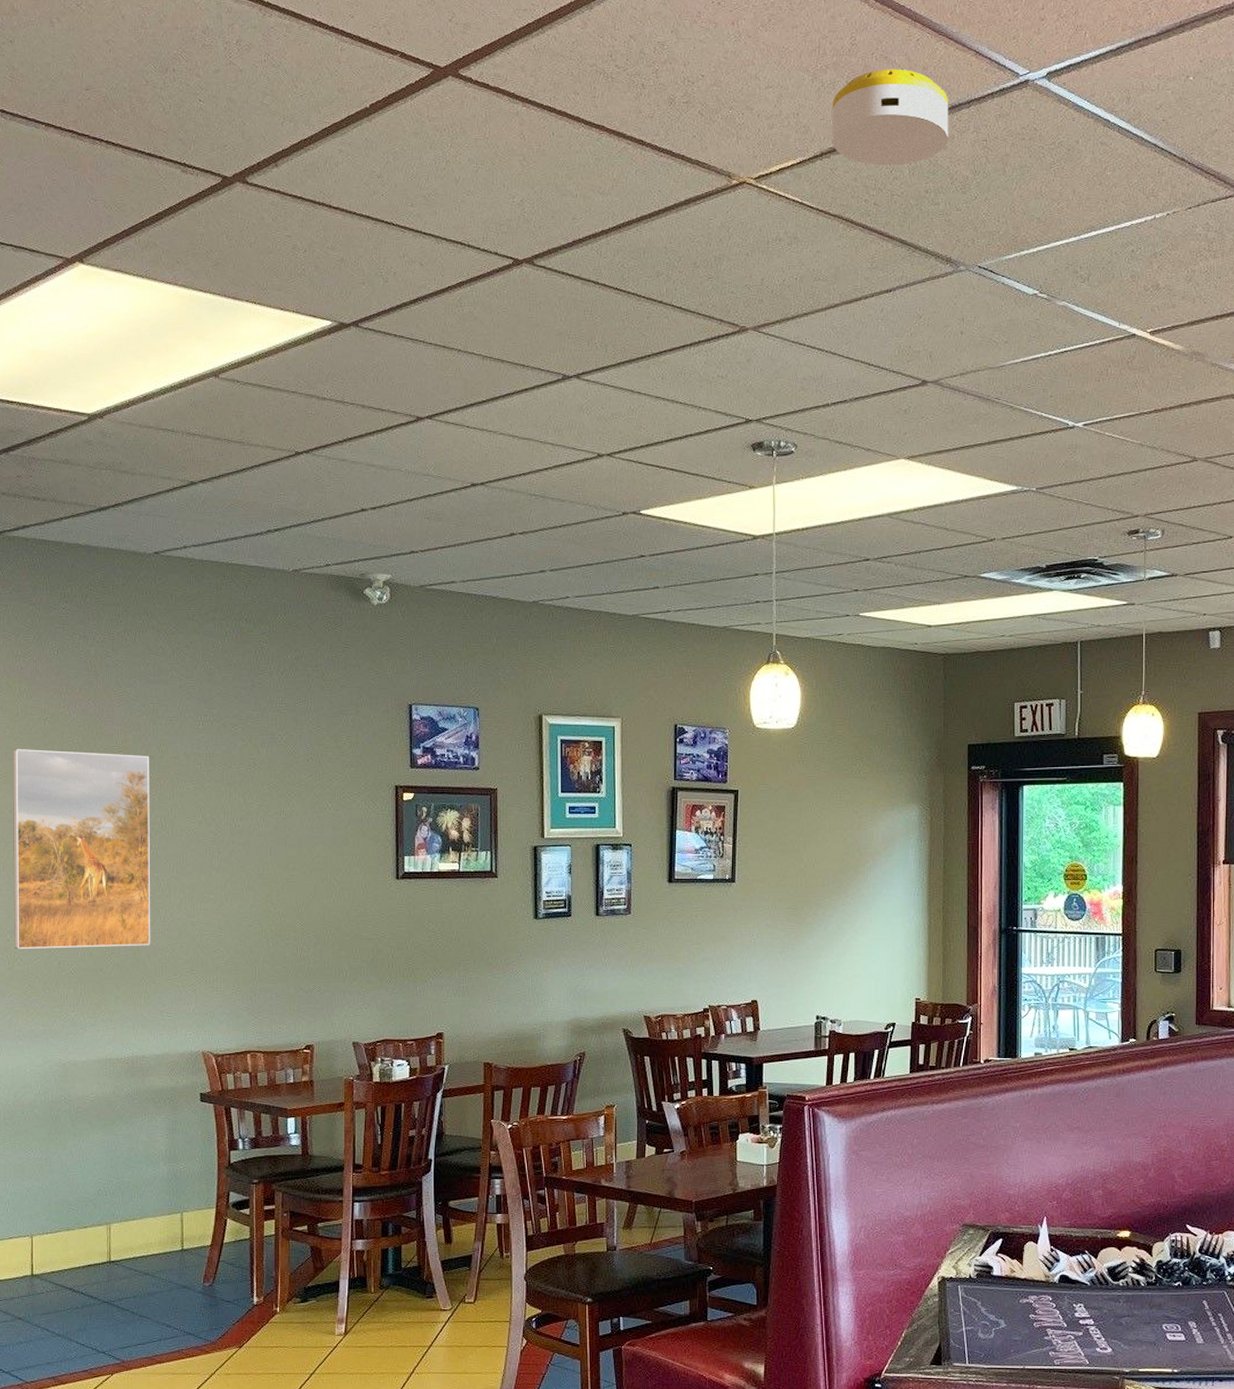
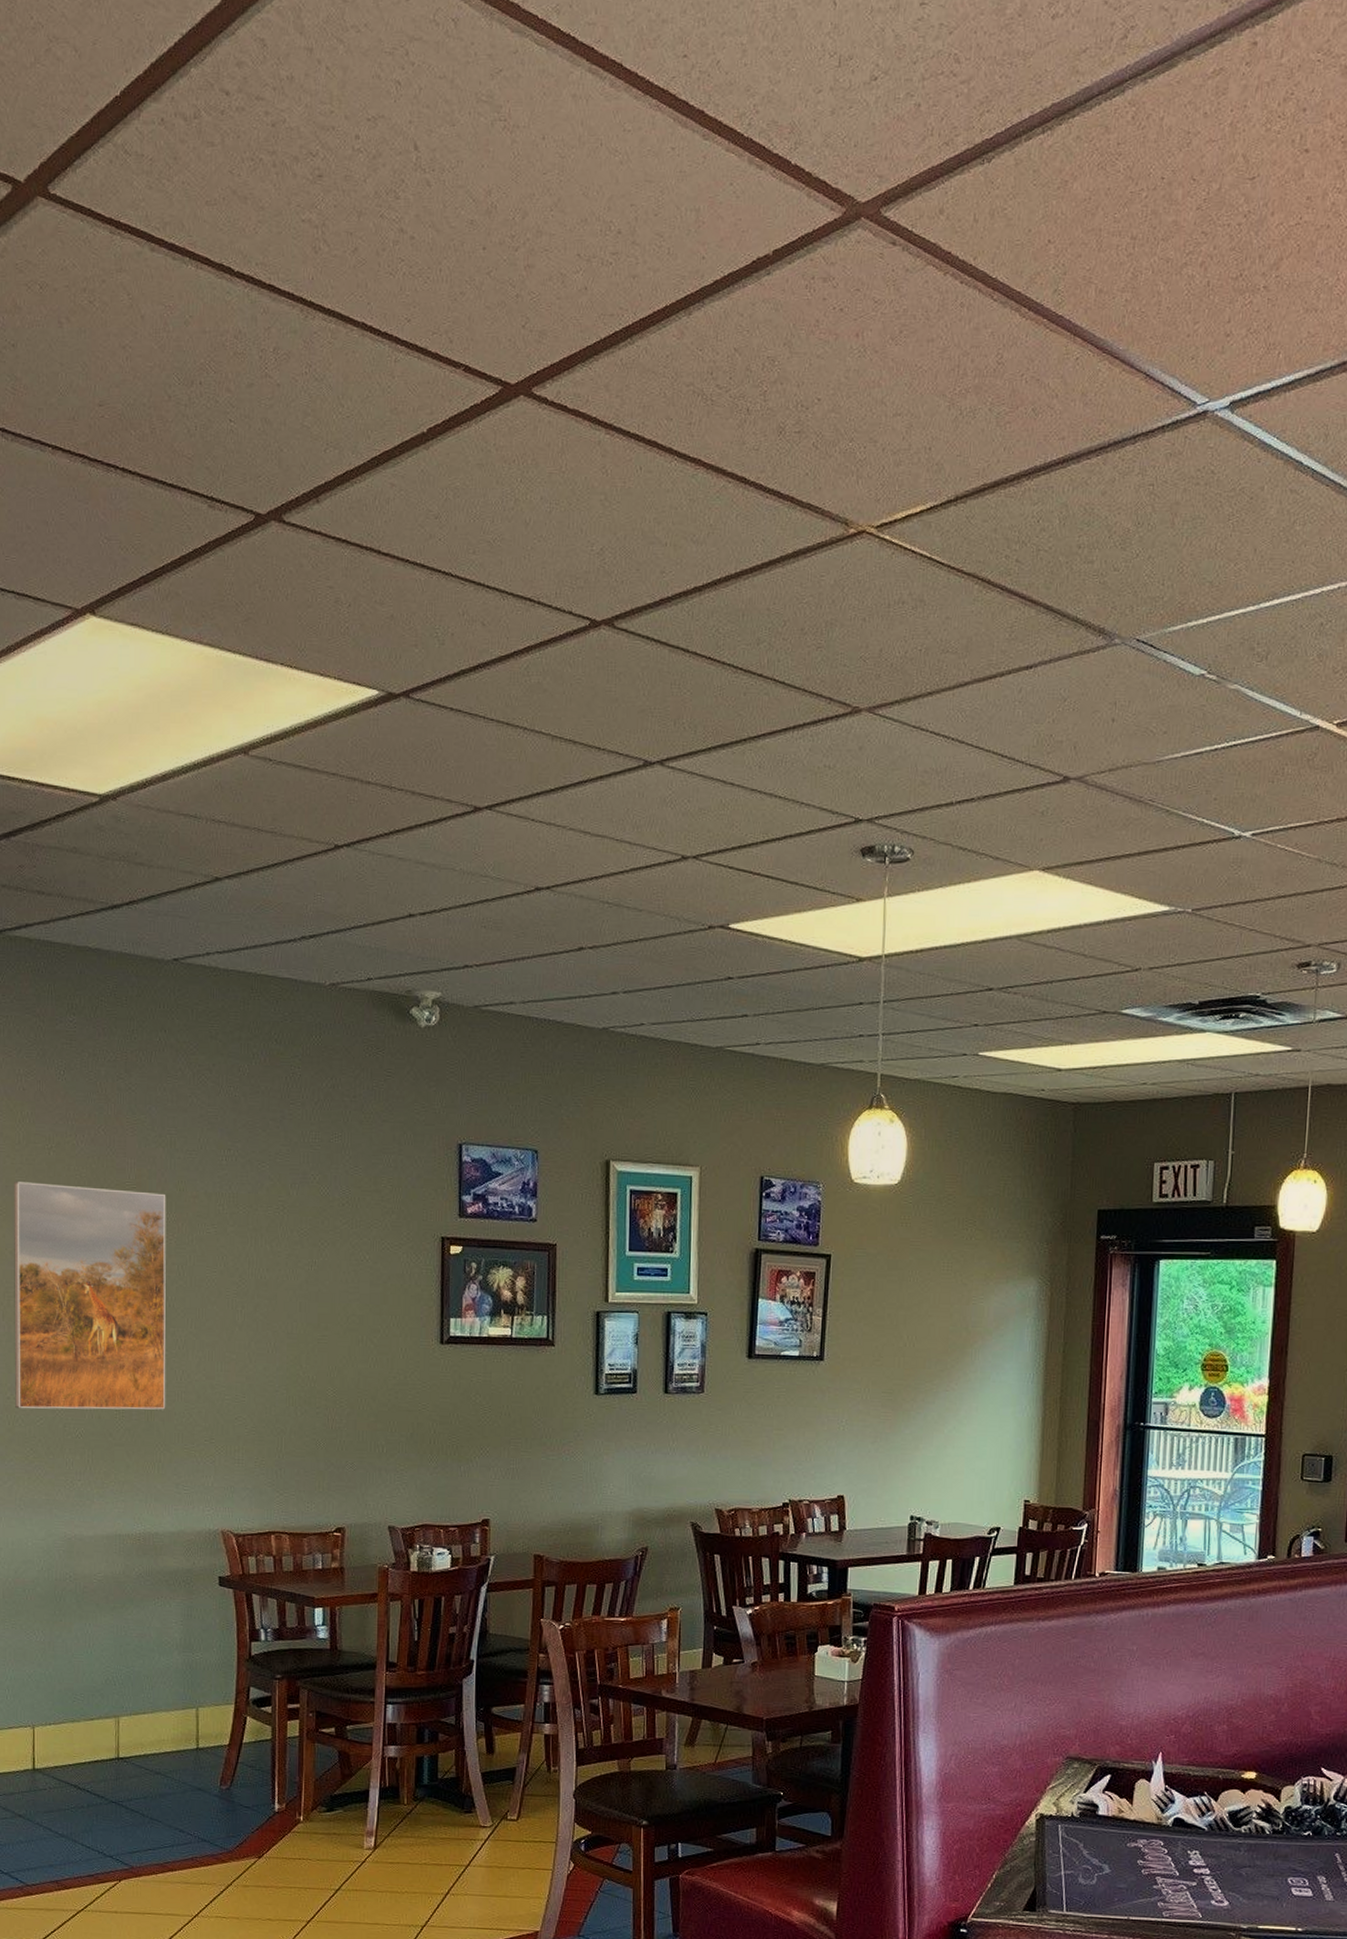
smoke detector: present [832,69,949,166] -> none [969,394,1111,514]

